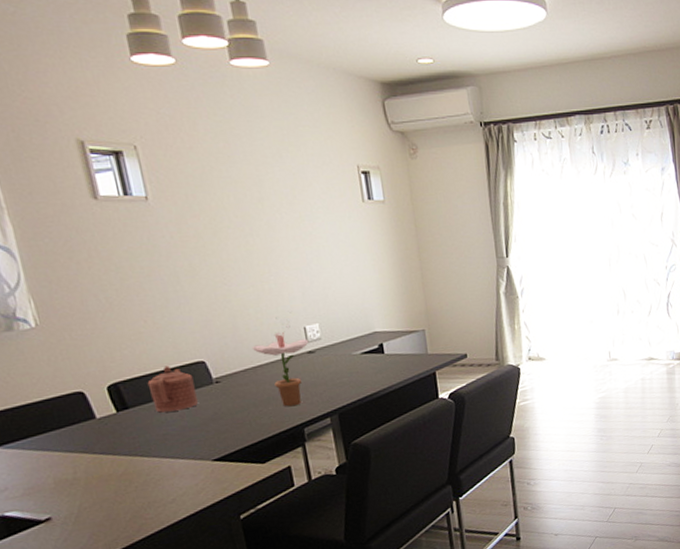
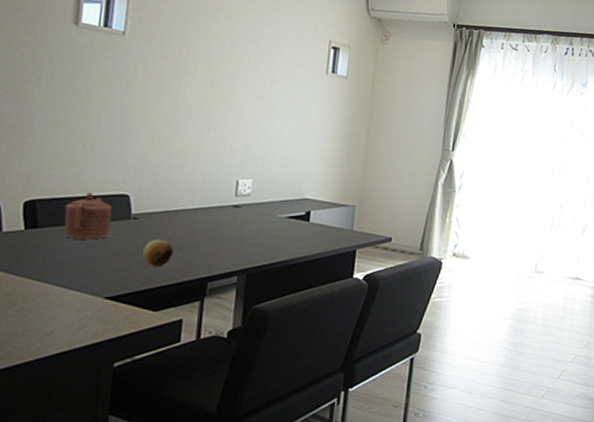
fruit: none [234,396,264,424] -> present [143,239,174,268]
flower: present [251,310,309,407] -> none [179,162,238,258]

